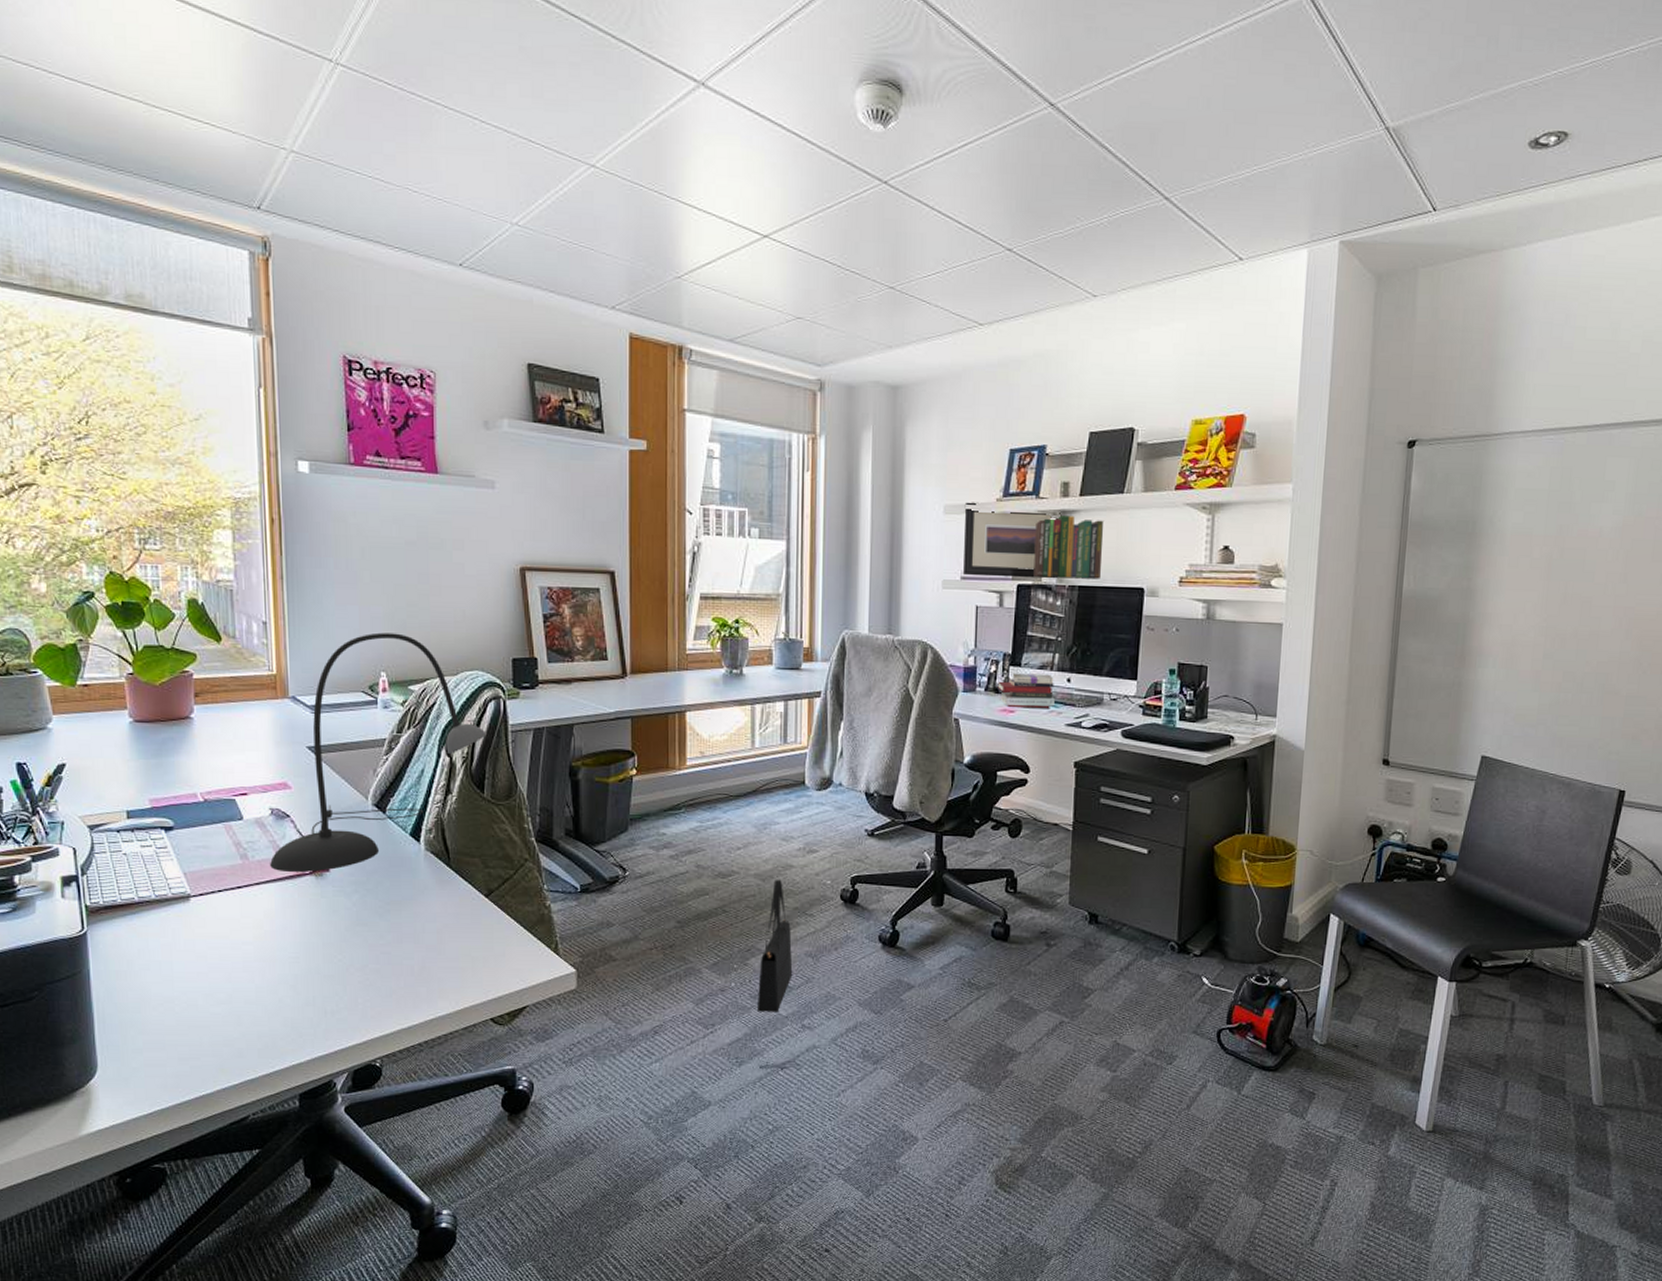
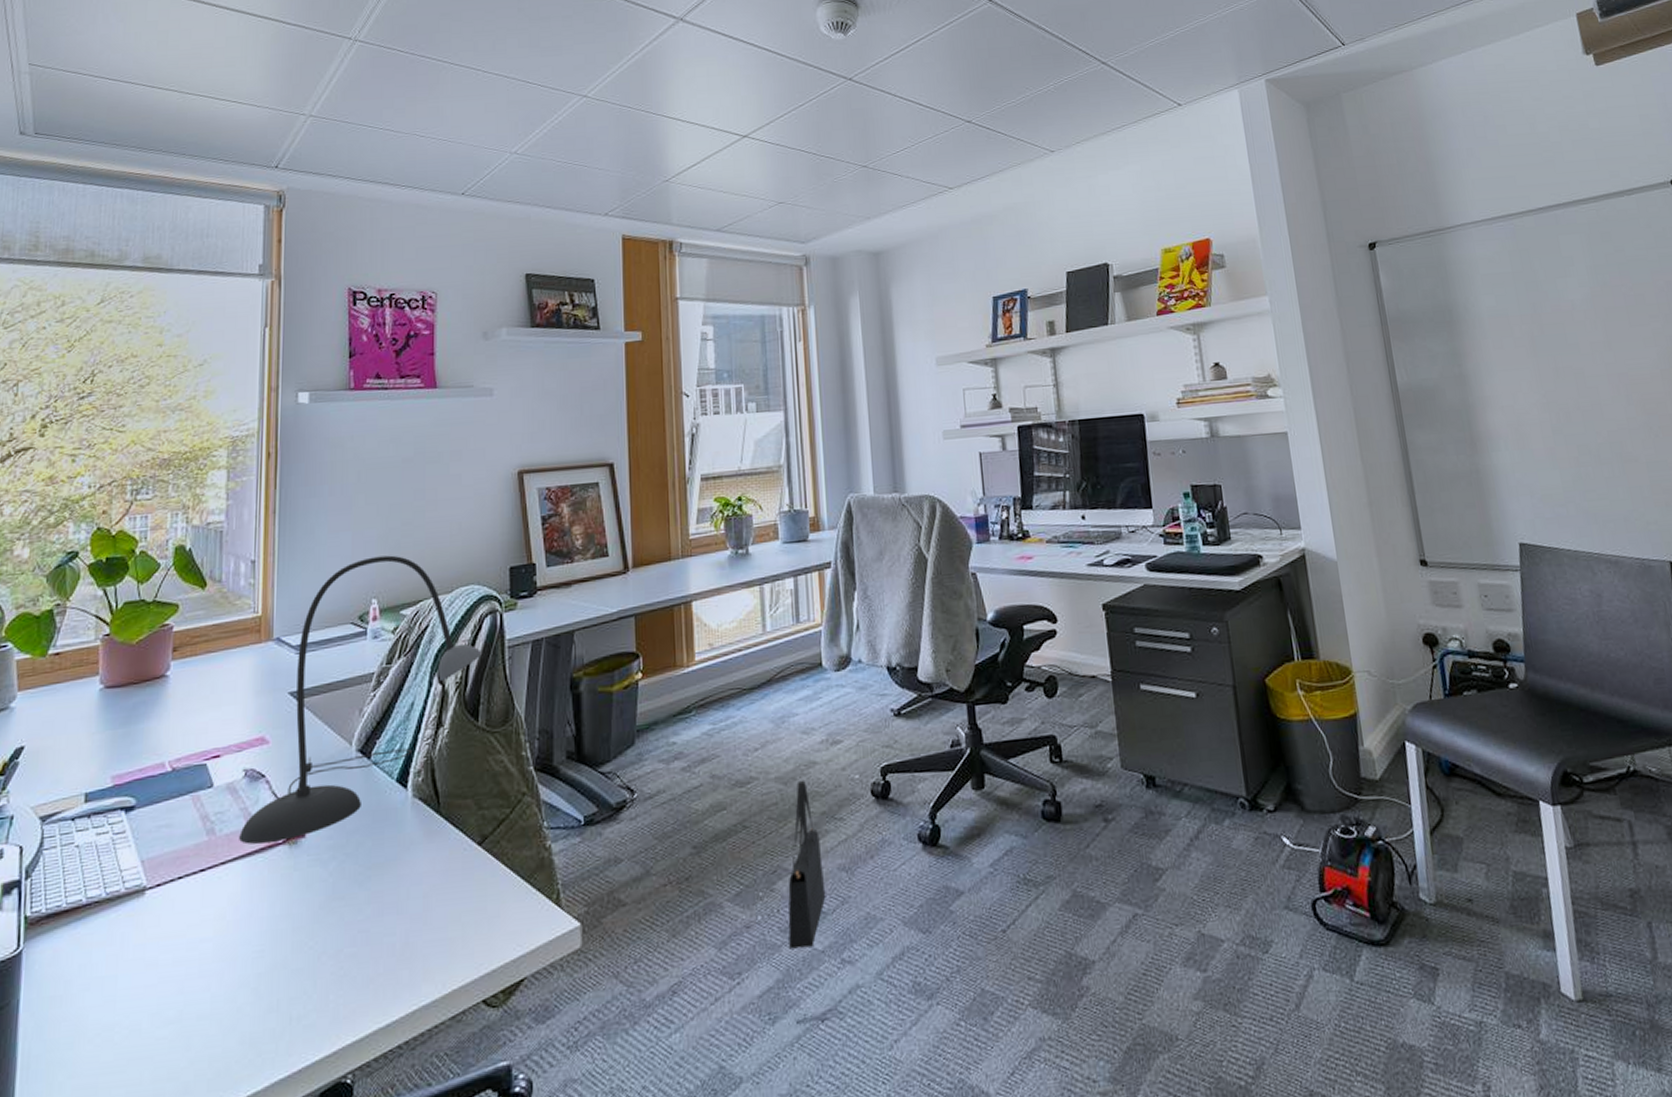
picture frame: present [963,502,1061,579] -> none [957,350,1058,424]
books: present [997,673,1055,709] -> none [1011,513,1073,553]
books: present [1033,516,1103,579] -> none [1027,352,1099,416]

